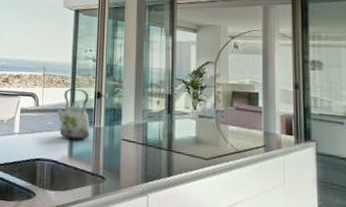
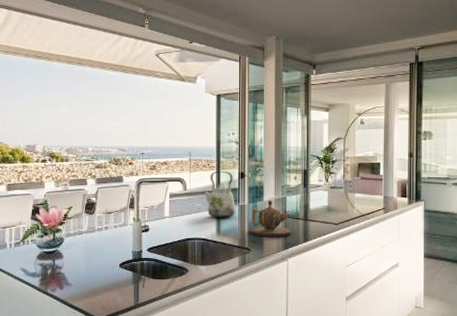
teapot: none [104,125,153,167] -> present [249,201,292,237]

